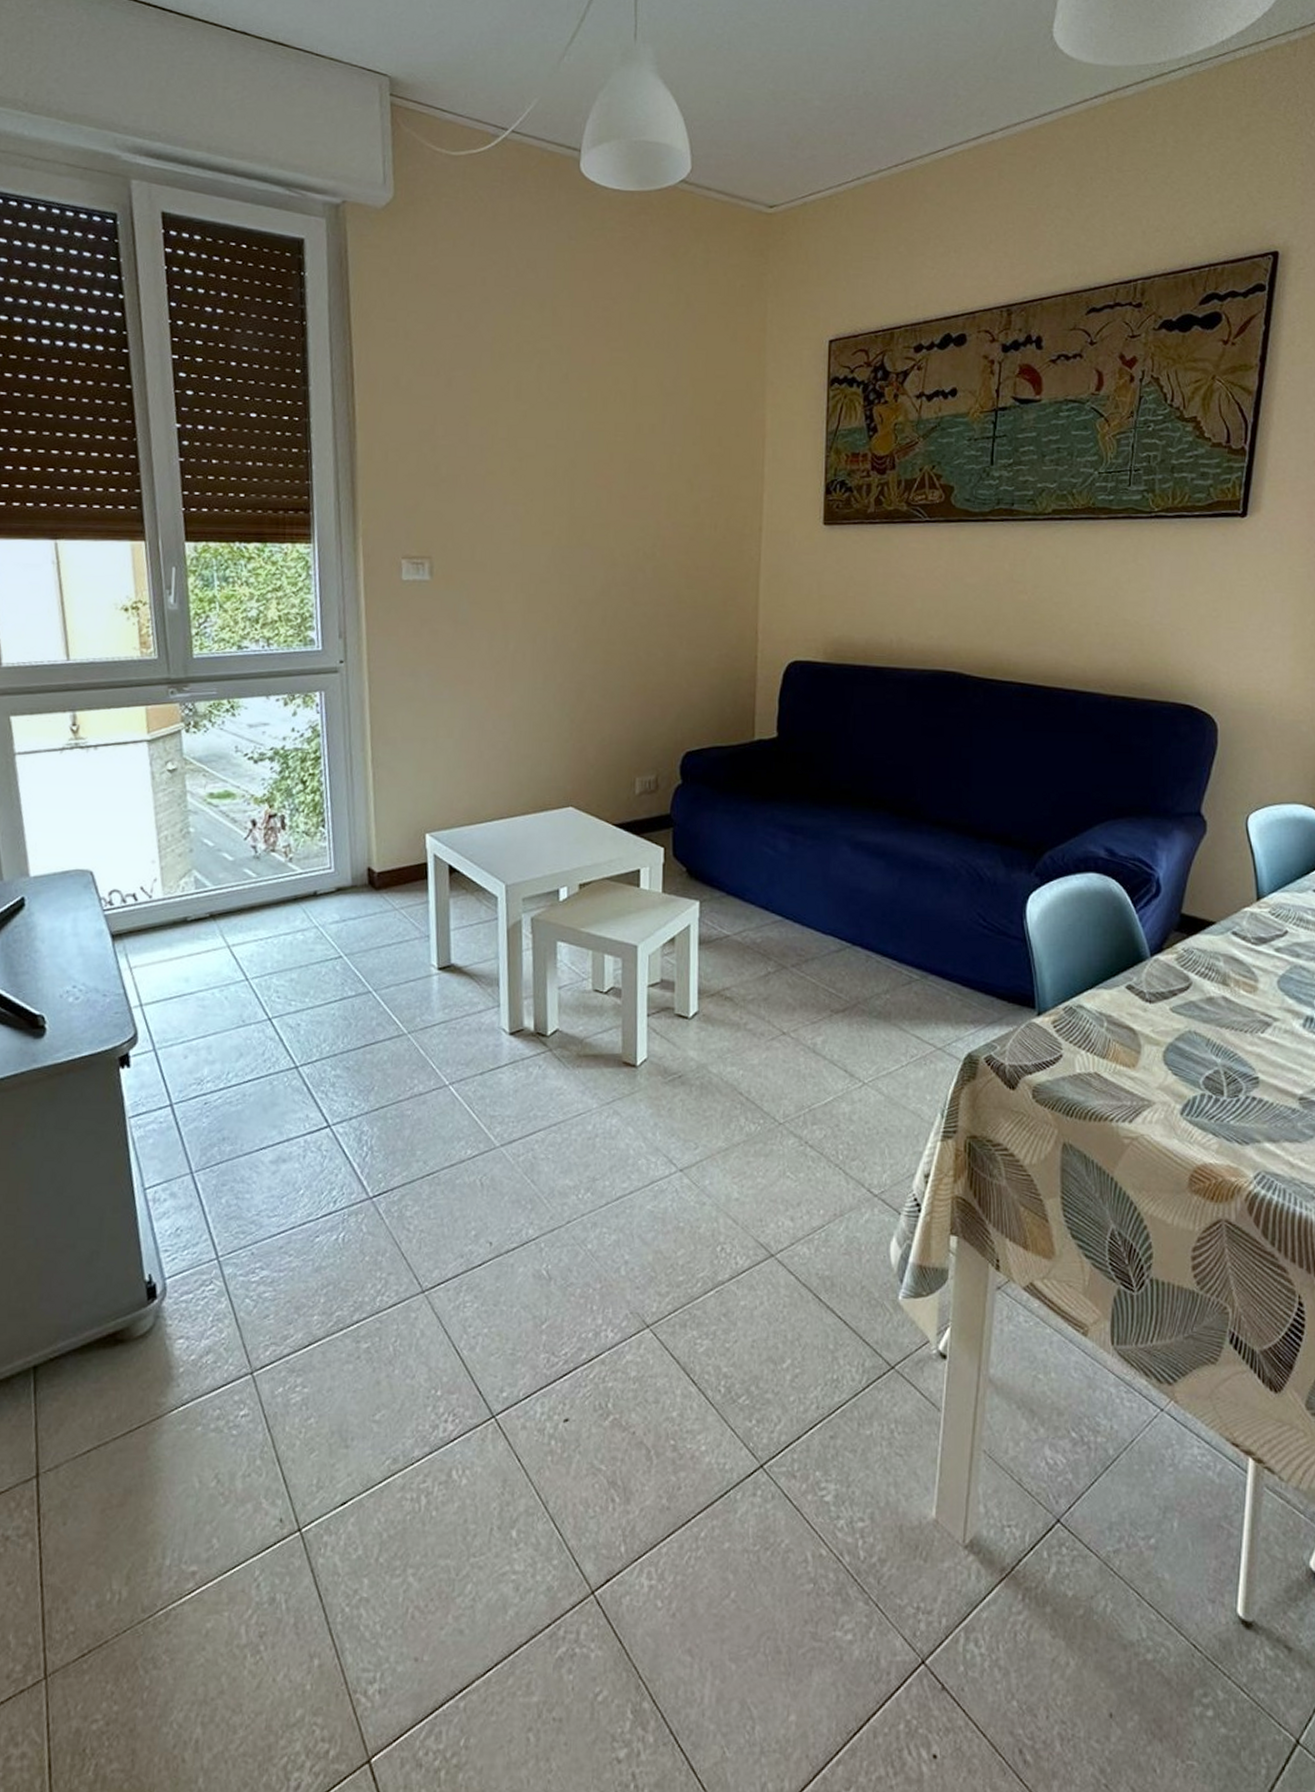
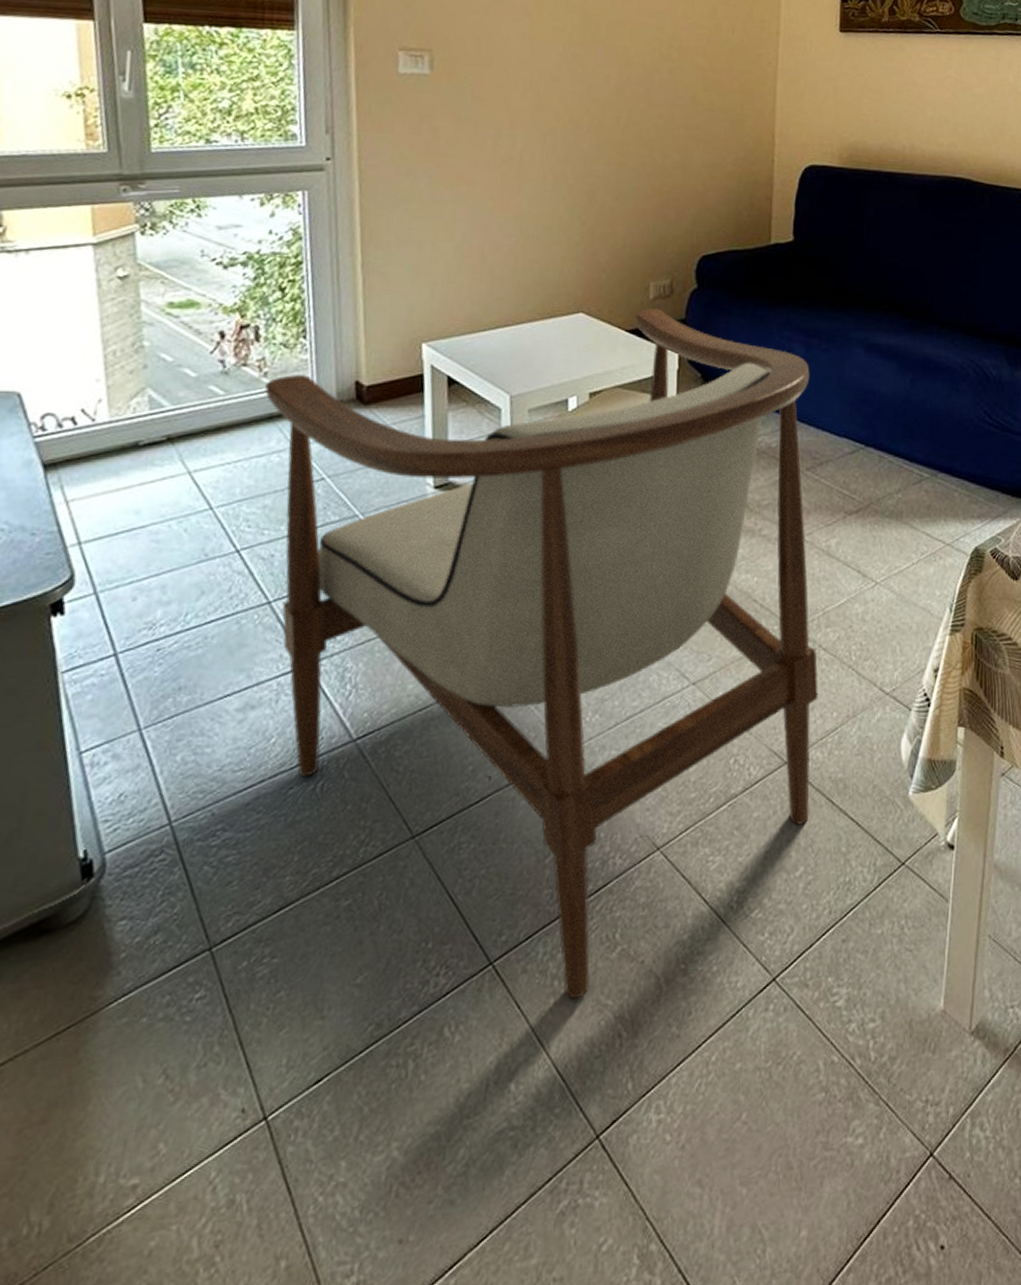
armchair: none [290,803,805,1460] -> present [265,309,818,1000]

